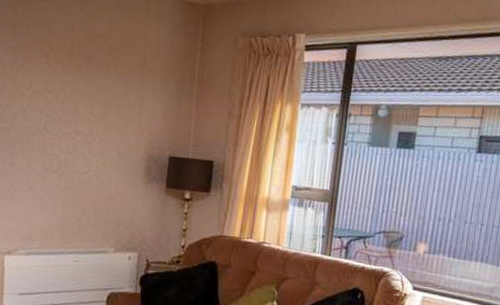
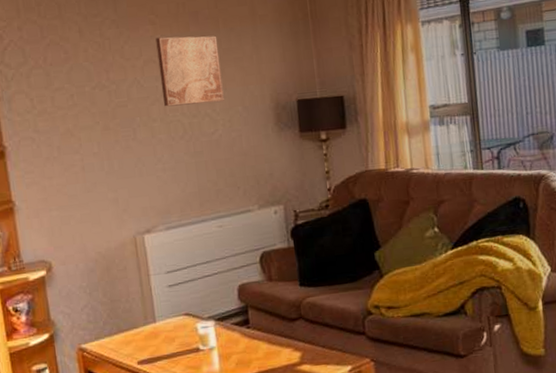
wall art: none [44,71,106,144] -> present [155,35,224,107]

